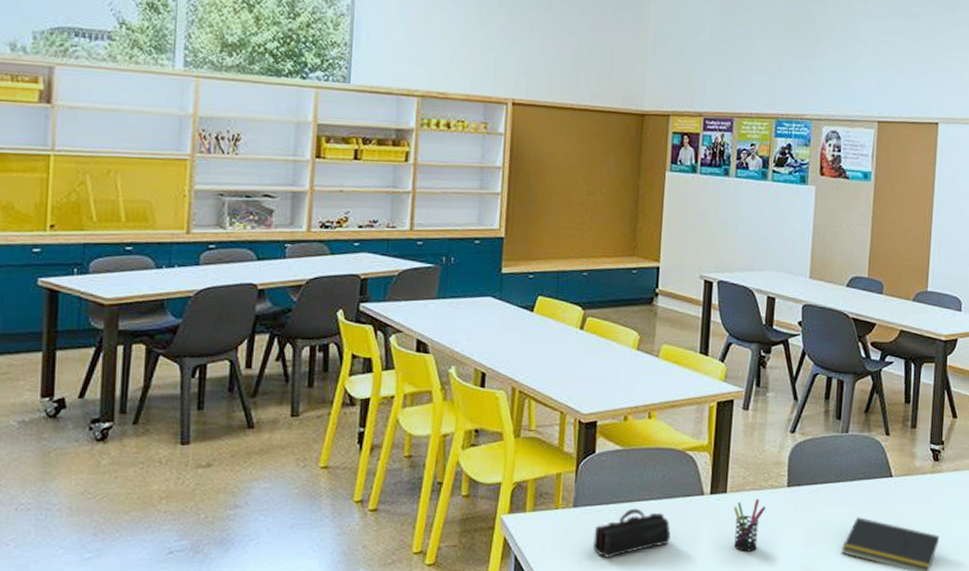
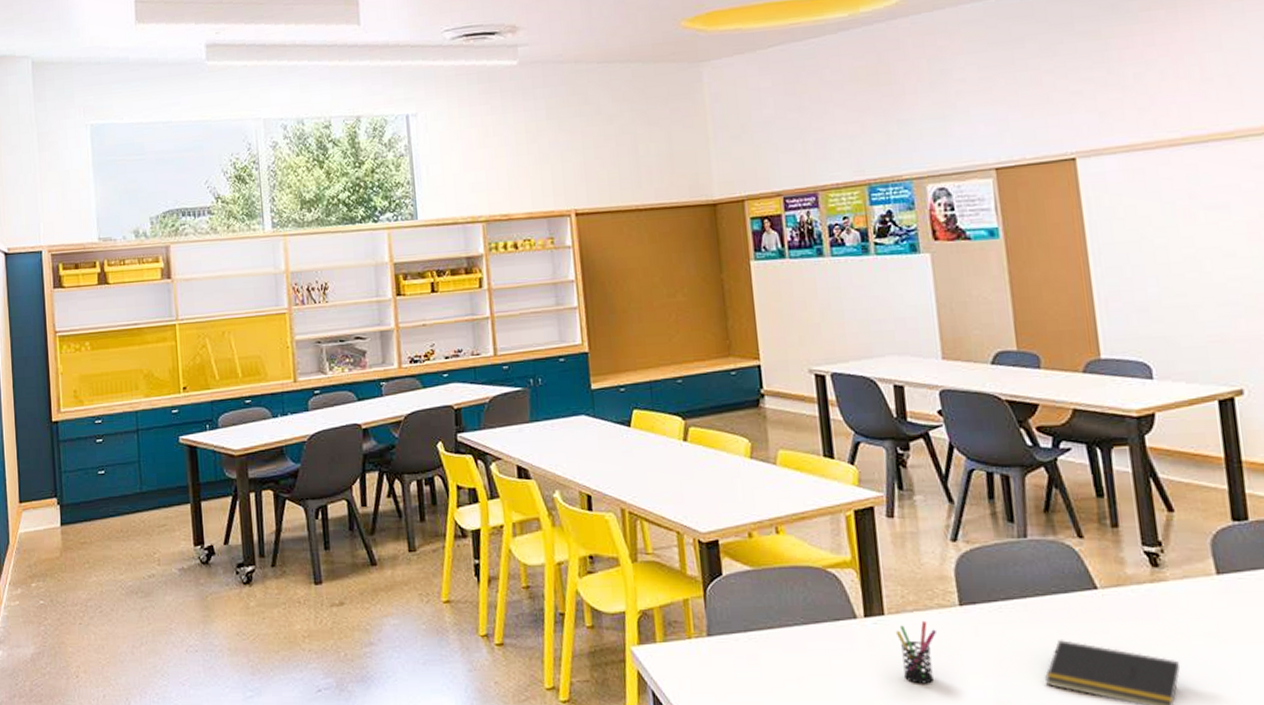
pencil case: present [593,508,671,558] -> none [735,636,825,692]

